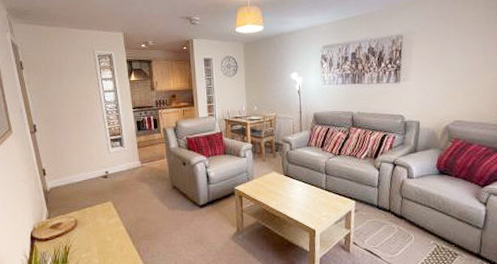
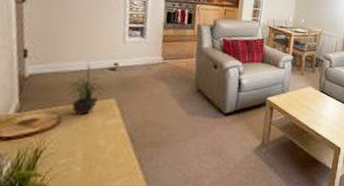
potted plant: none [75,175,103,217] -> present [66,64,106,115]

